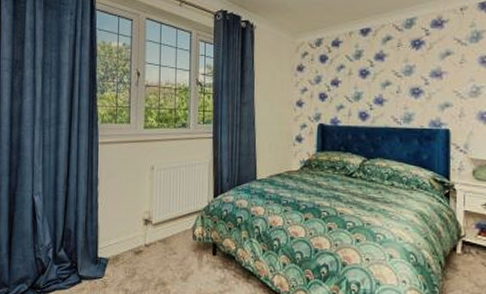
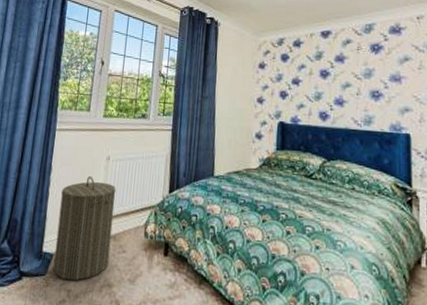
laundry hamper: none [109,186,163,282] -> present [53,176,117,281]

